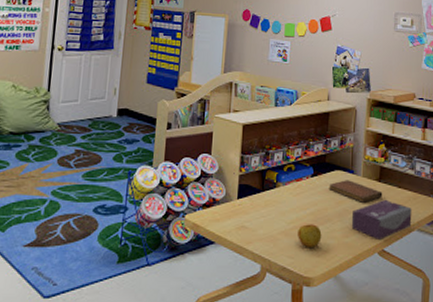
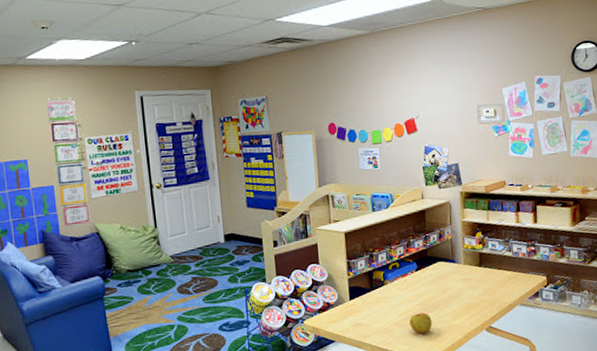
notebook: present [329,180,383,203] -> none [433,269,485,288]
tissue box: present [351,199,412,239] -> none [457,281,514,318]

